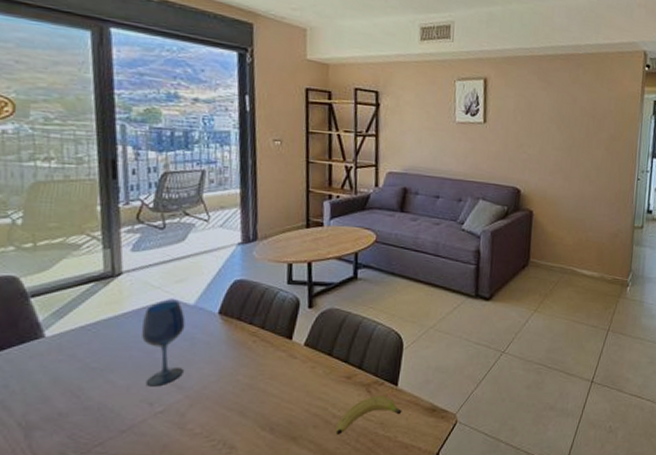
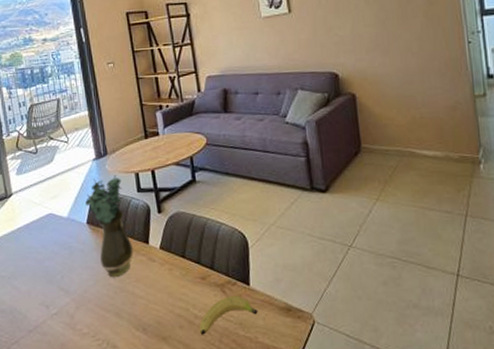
wineglass: present [141,300,185,387] -> none [31,215,67,291]
vase: none [220,263,272,373] -> present [85,175,133,277]

